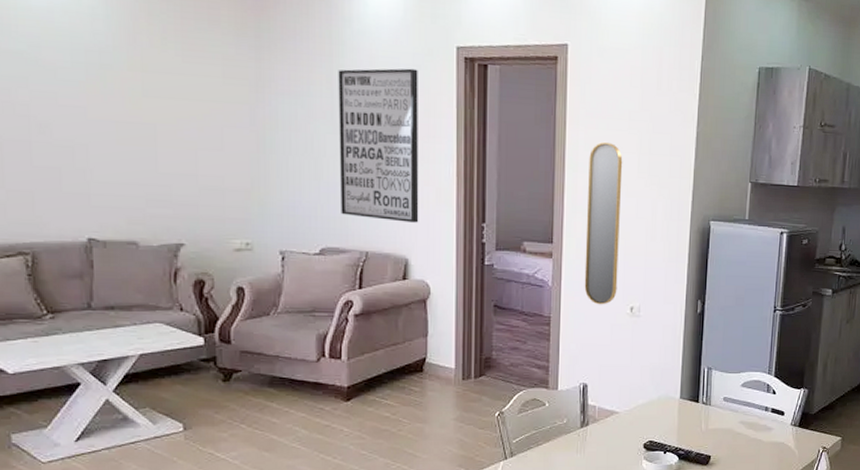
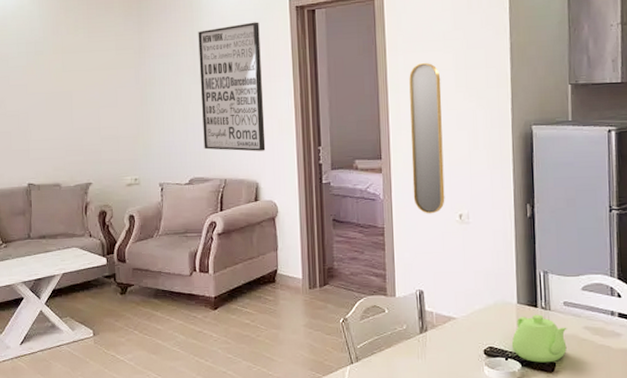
teapot: none [671,409,725,456] -> present [511,314,567,363]

